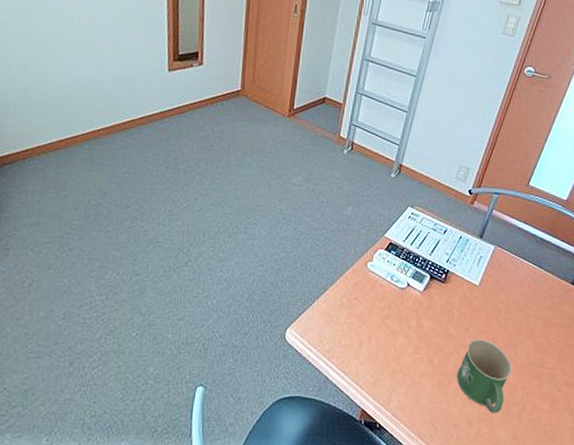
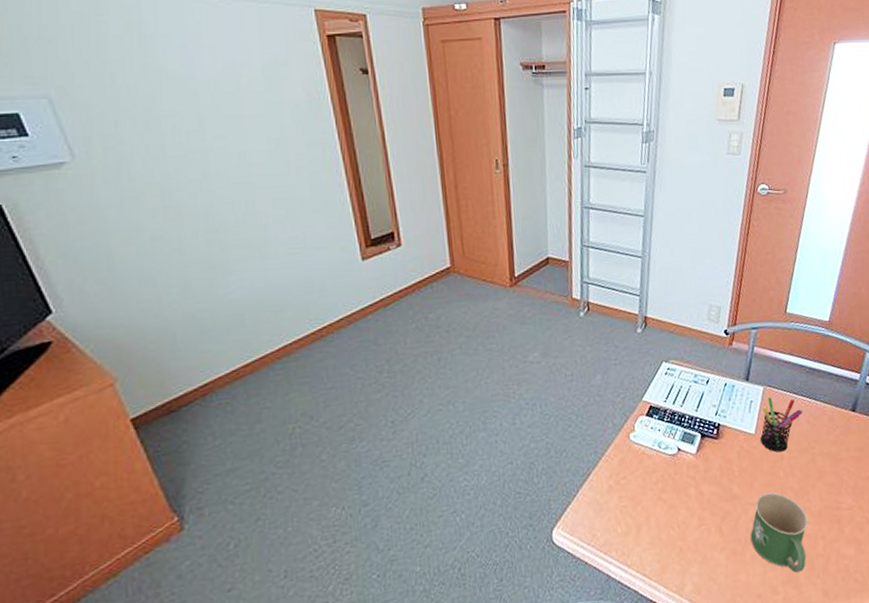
pen holder: none [483,256,526,306] -> present [760,397,803,453]

